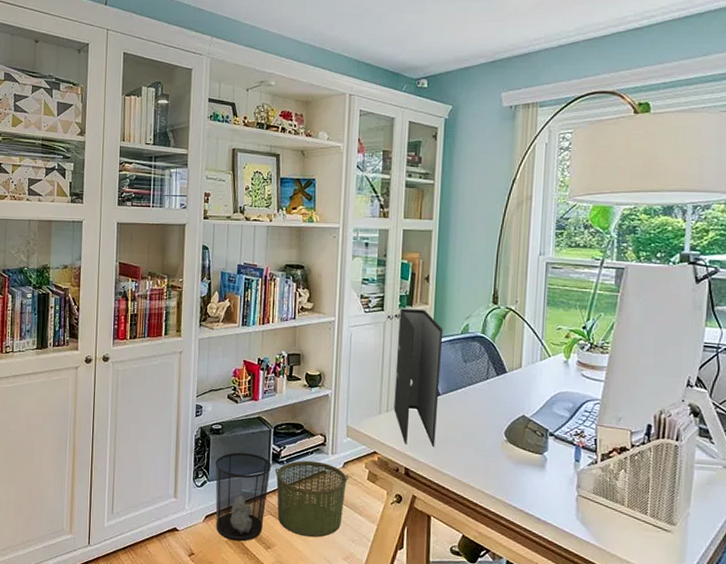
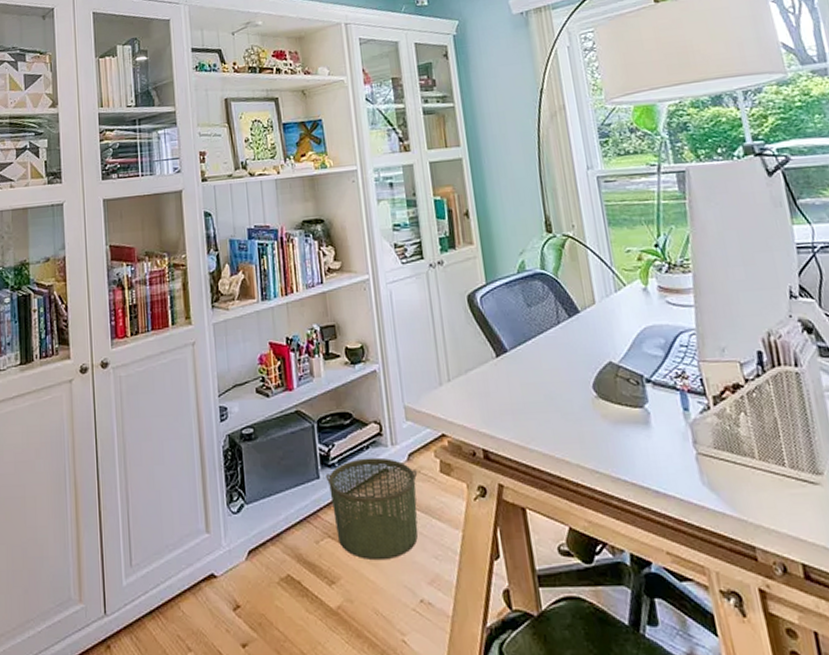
waste bin: present [215,452,271,542] -> none [251,459,322,580]
binder: present [394,308,443,448] -> none [442,251,514,420]

